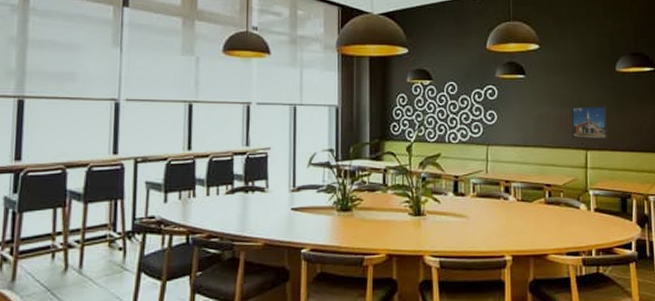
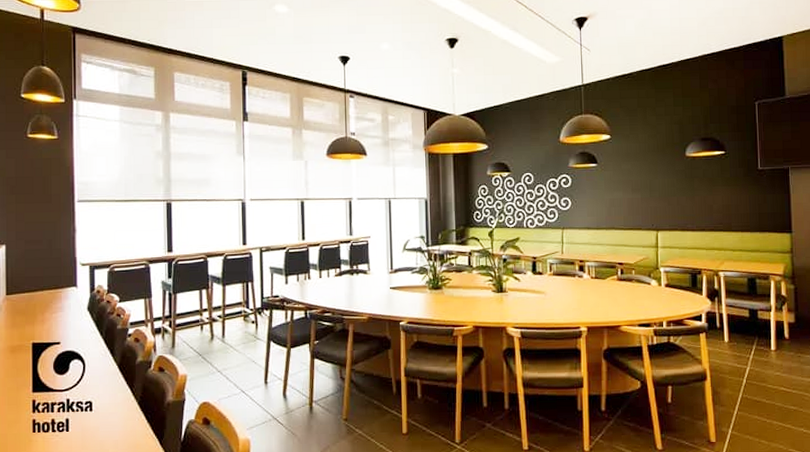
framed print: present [571,105,607,139] -> none [642,189,678,221]

